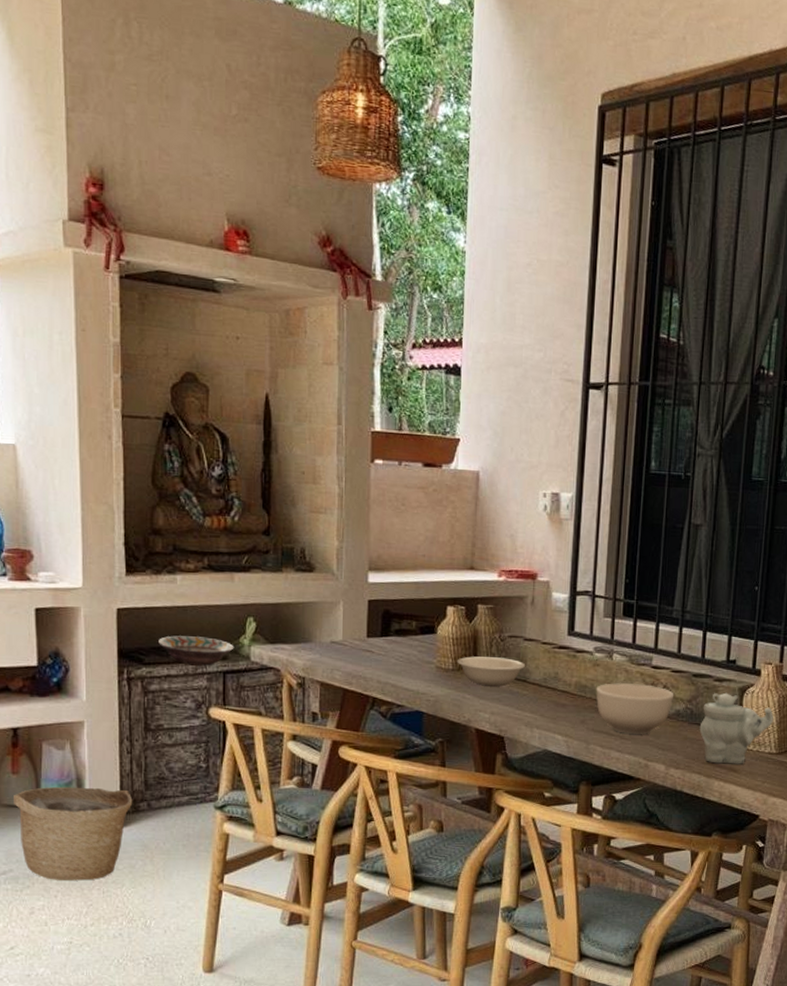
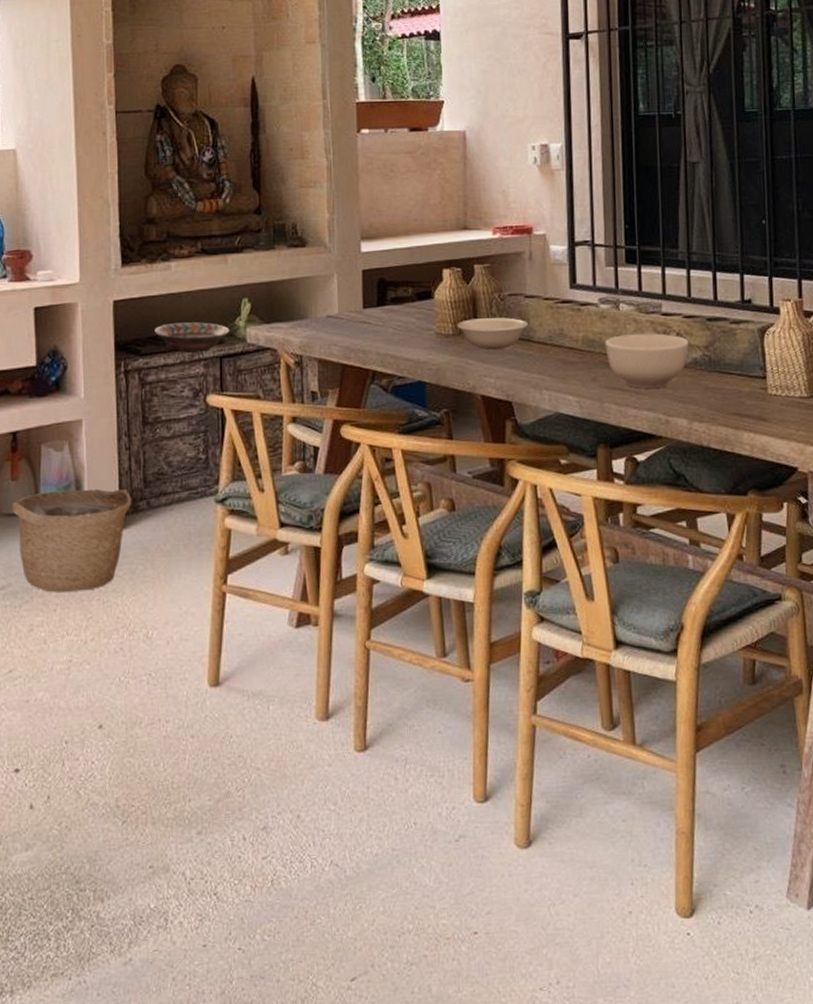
teapot: present [699,692,774,764] -> none [720,335,800,413]

